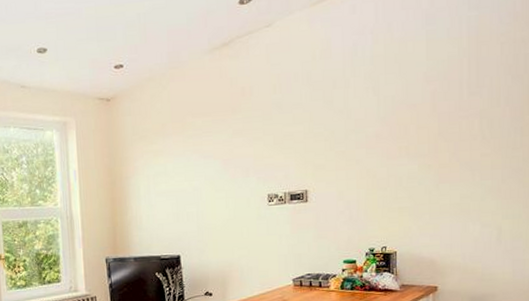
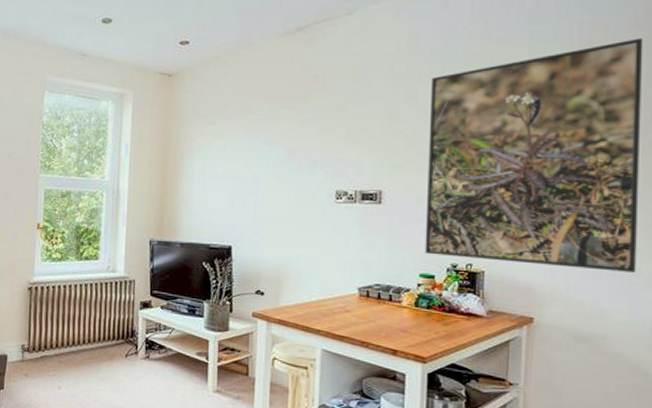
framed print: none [344,29,520,243] -> present [425,38,643,272]

